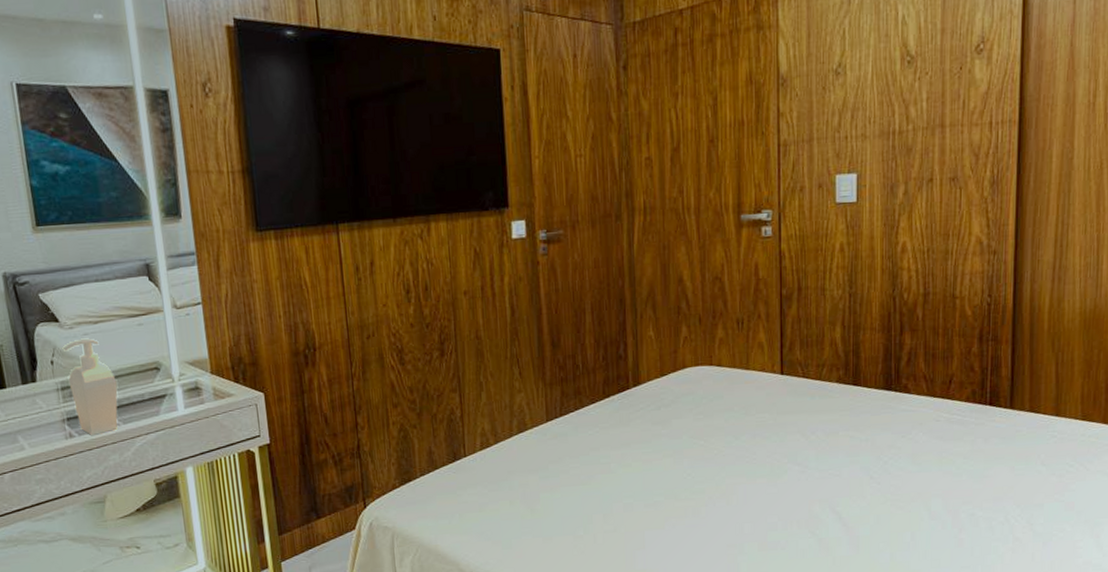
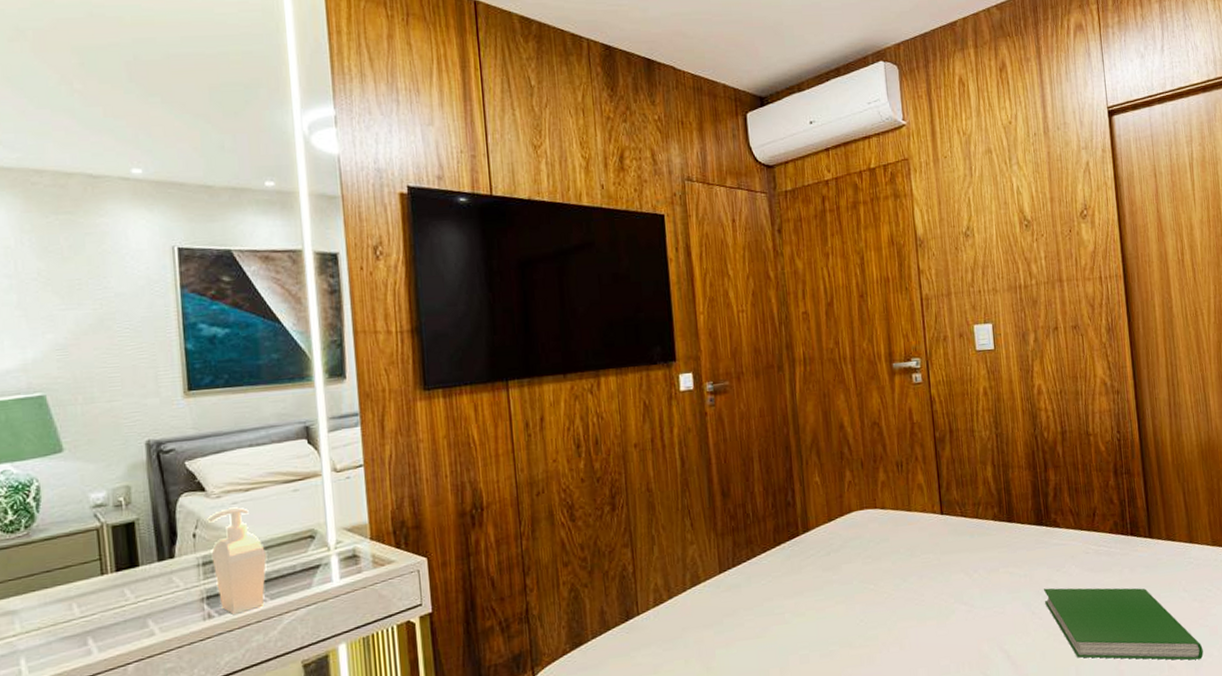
hardcover book: none [884,453,1055,534] -> present [1043,588,1204,660]

